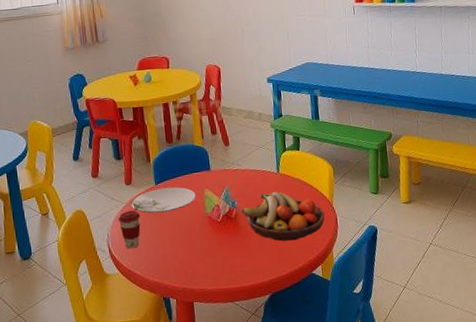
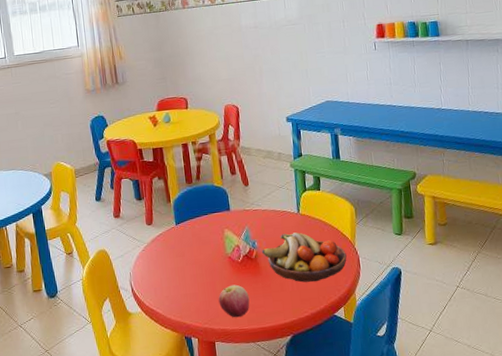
coffee cup: present [118,210,141,249] -> none [139,250,162,288]
plate: present [131,187,197,213] -> none [152,227,217,253]
apple: none [197,244,229,278] -> present [218,284,250,318]

